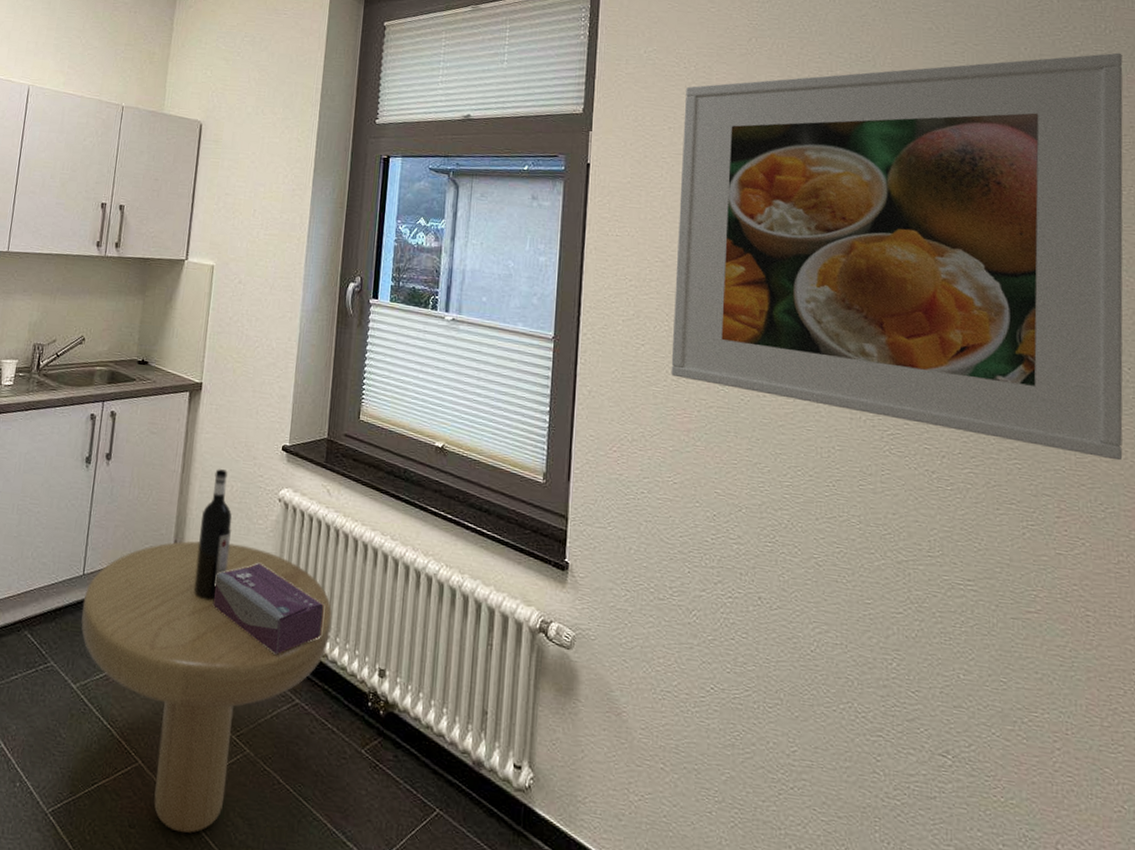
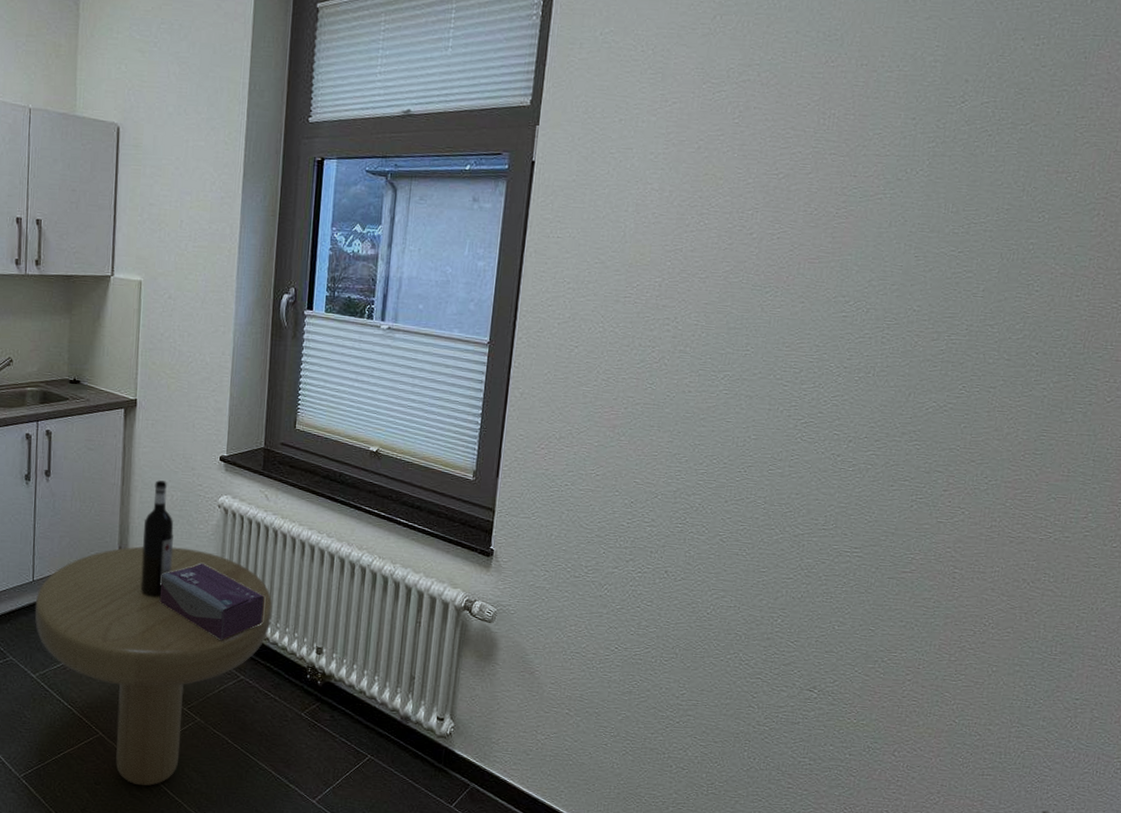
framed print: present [671,52,1123,461] -> none [601,25,1099,438]

